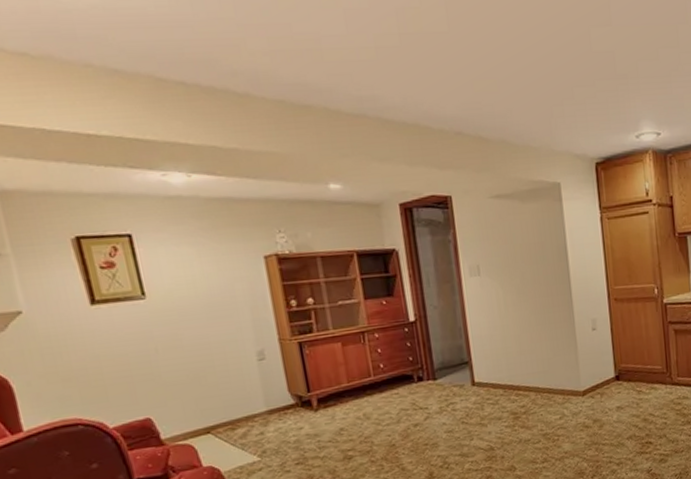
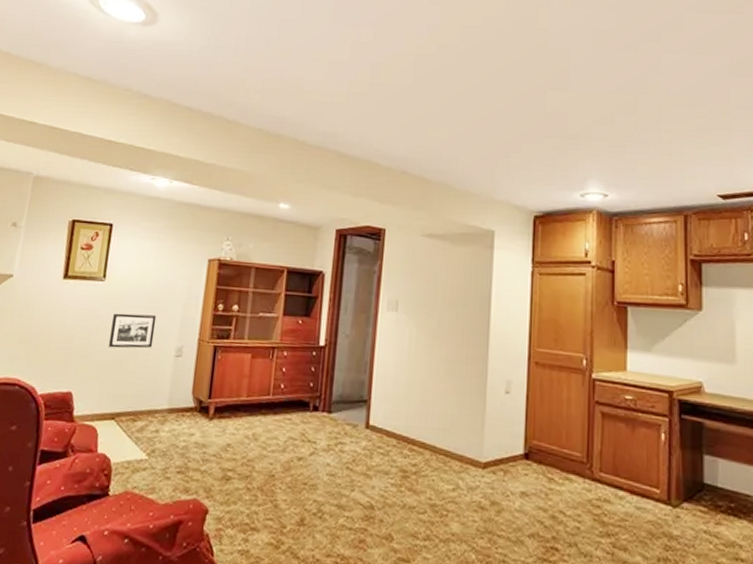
picture frame: none [170,324,229,366] -> present [109,313,157,349]

